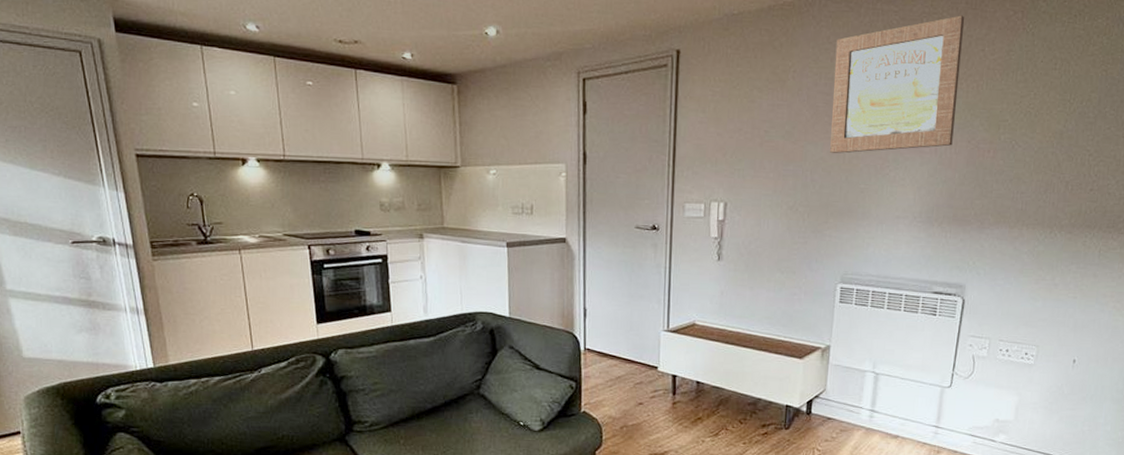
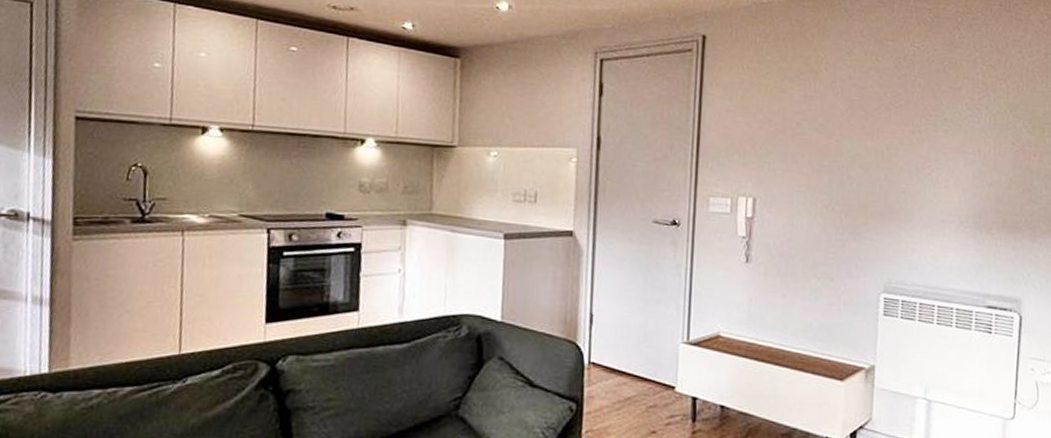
wall art: present [830,15,965,154] -> none [867,16,1000,150]

